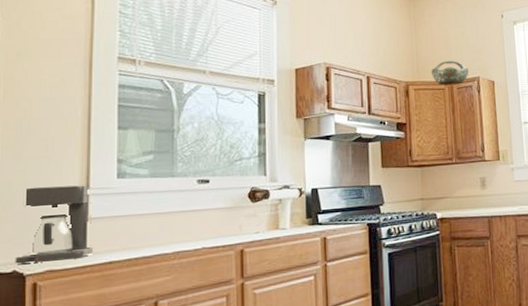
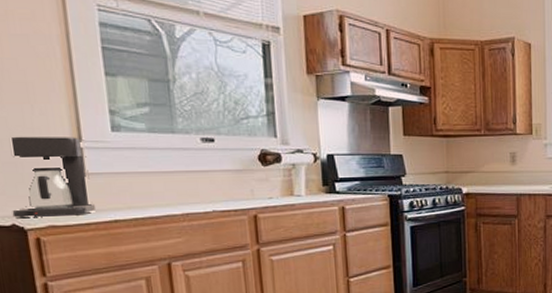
decorative basket: present [431,61,469,86] -> none [460,16,503,46]

